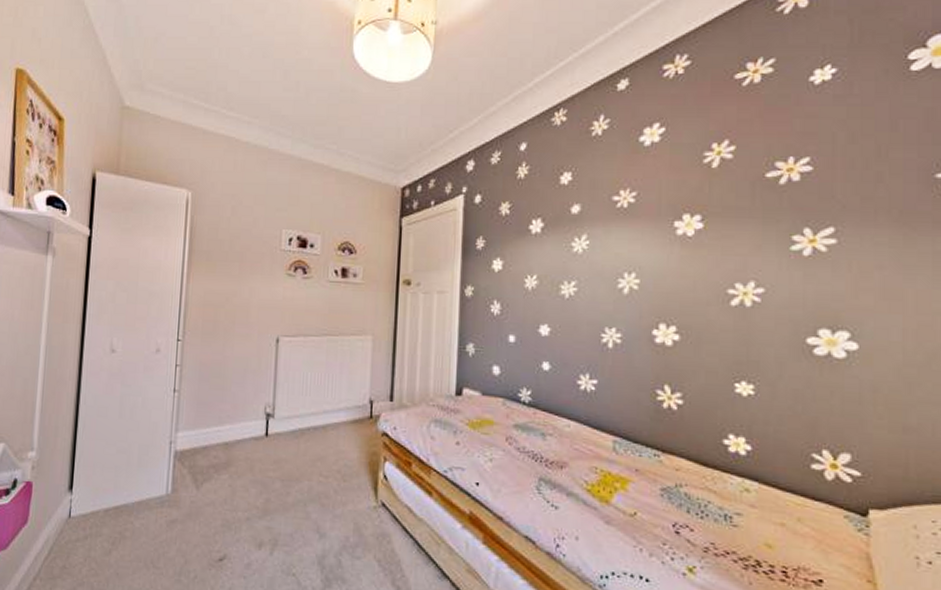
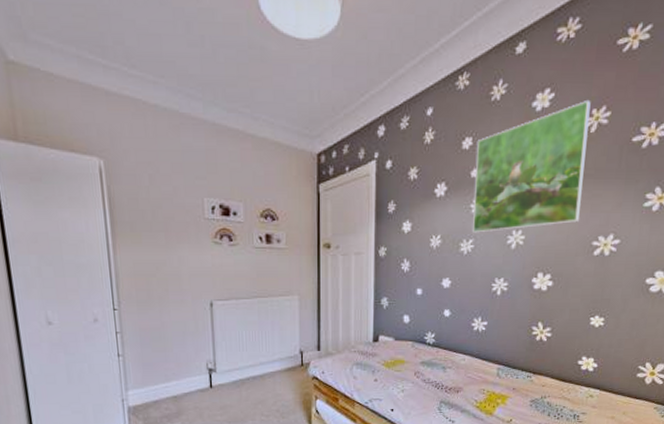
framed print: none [575,133,709,275] -> present [473,99,591,233]

